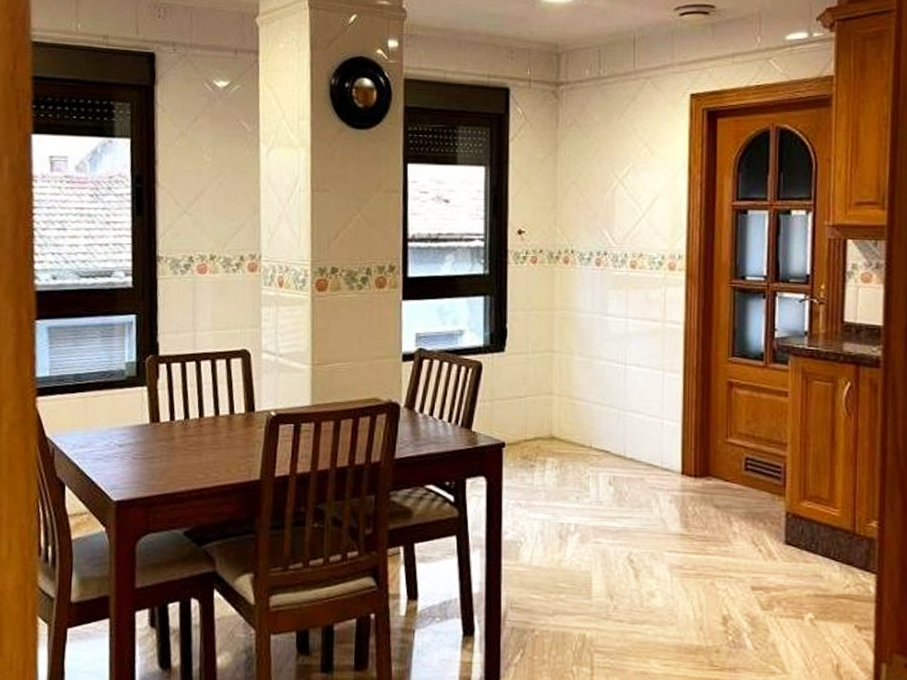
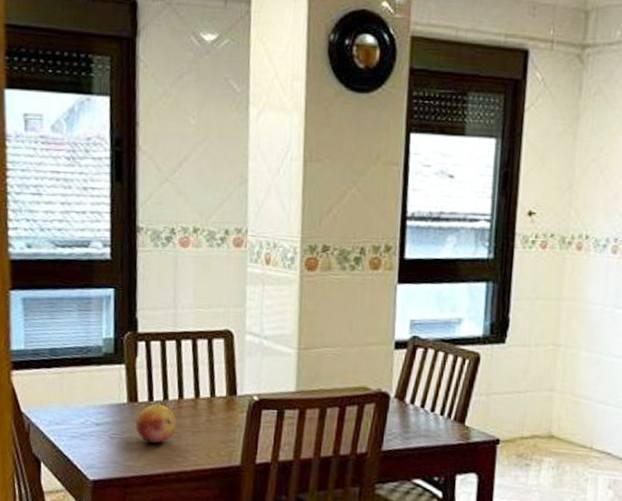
fruit: none [158,423,198,462] -> present [136,404,177,444]

